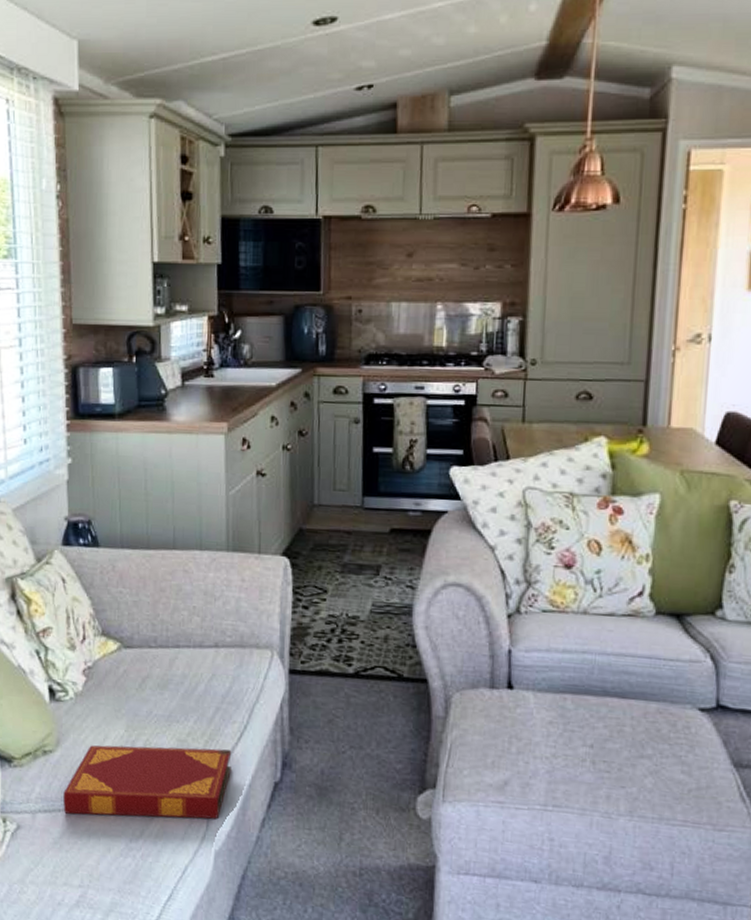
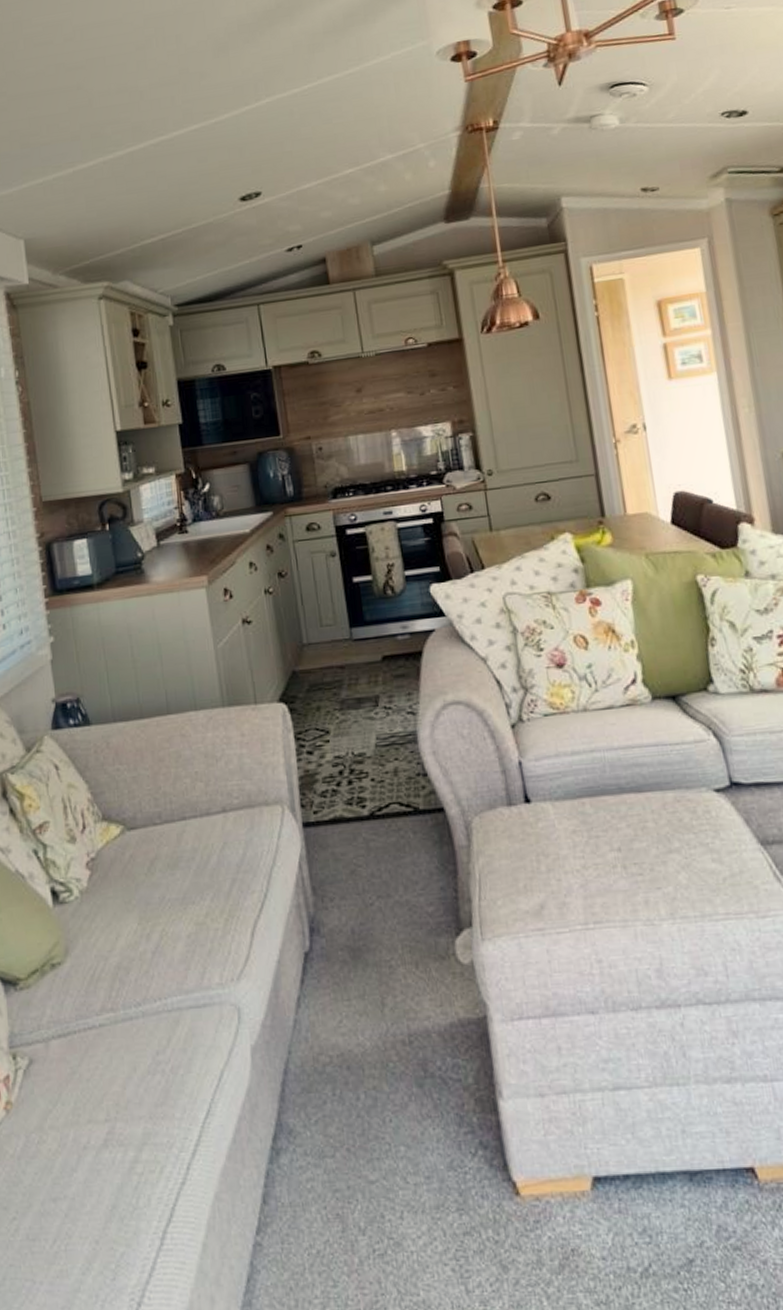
hardback book: present [63,745,232,819] -> none [78,925,257,1034]

